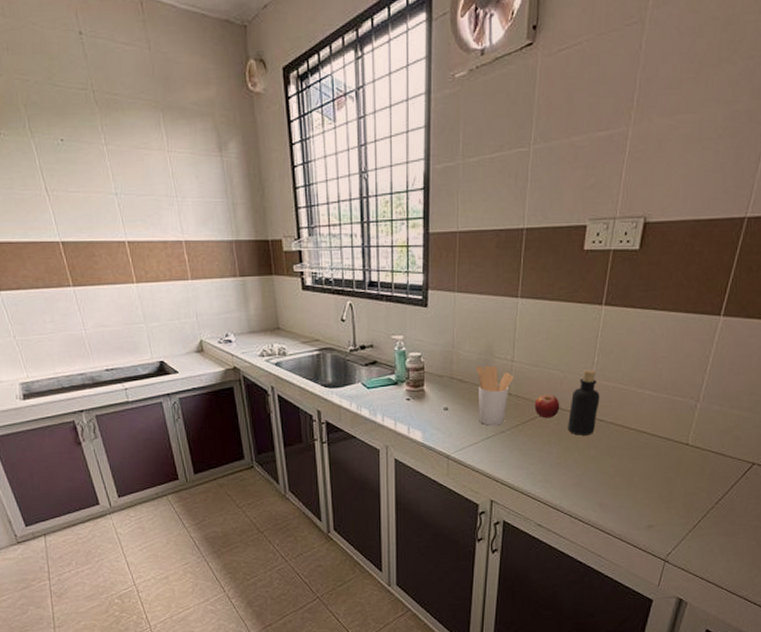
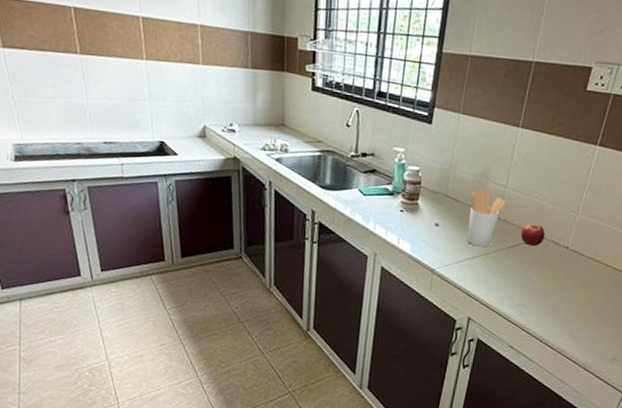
bottle: present [568,369,600,436] -> none [549,204,584,267]

